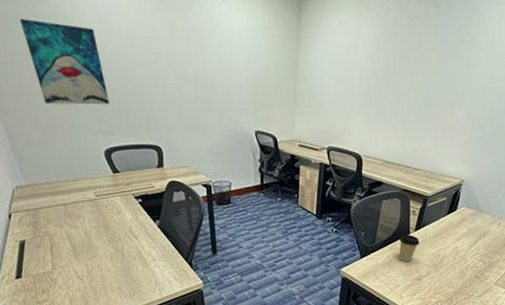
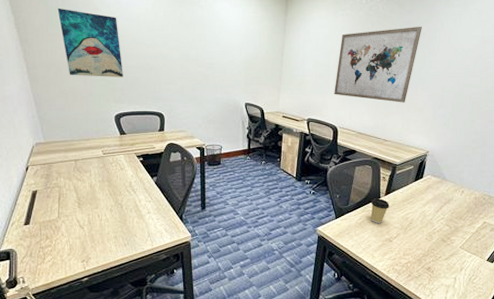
wall art: none [357,30,461,125] -> present [334,26,422,103]

